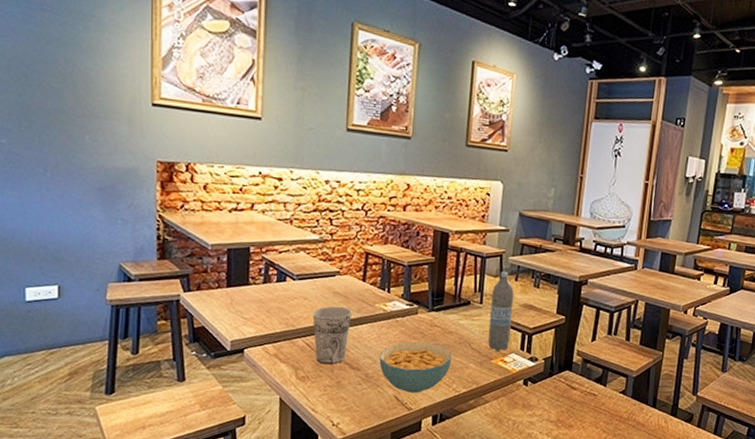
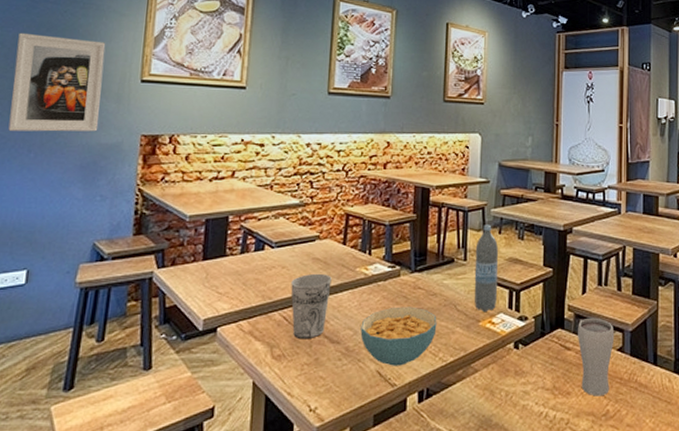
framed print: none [18,43,113,155] -> present [8,32,106,132]
drinking glass: none [583,362,619,431] -> present [578,317,615,396]

